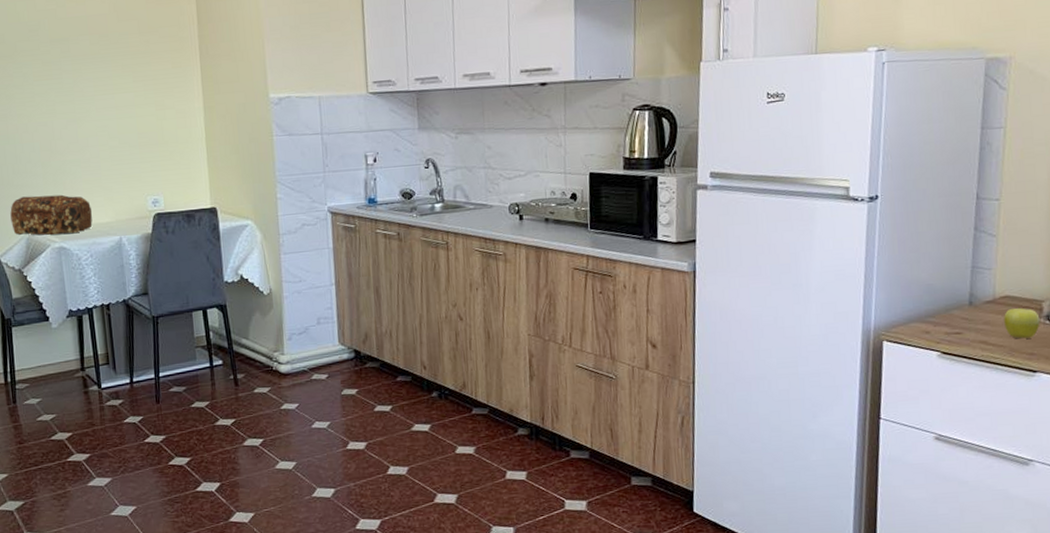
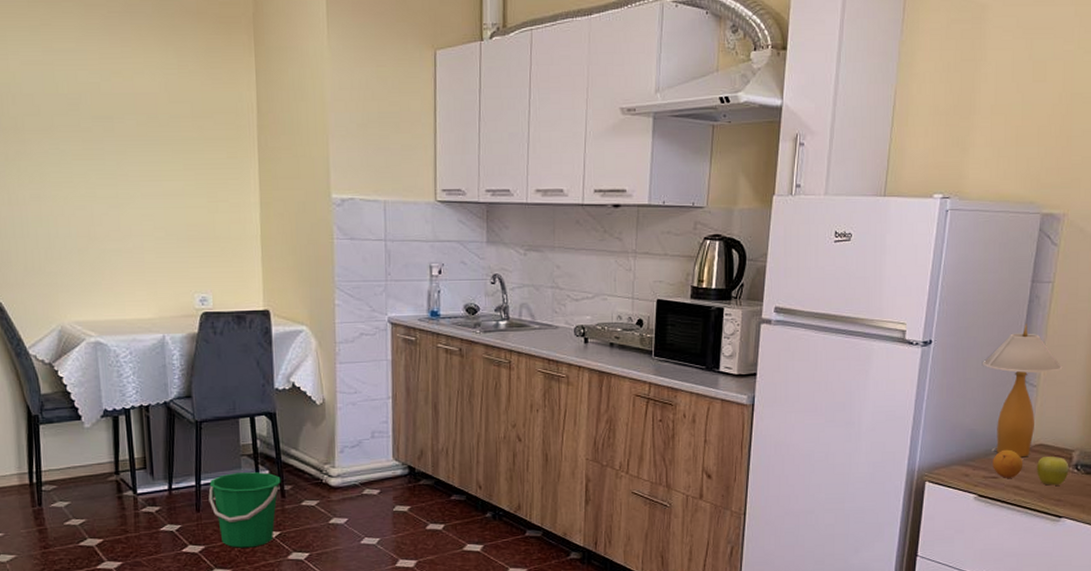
bread loaf: present [10,194,93,236] -> none [41,285,133,329]
bucket: none [167,362,234,437] -> present [208,472,281,548]
table lamp: none [935,172,1023,311] -> present [983,324,1063,458]
fruit: none [954,303,989,334] -> present [992,449,1024,478]

